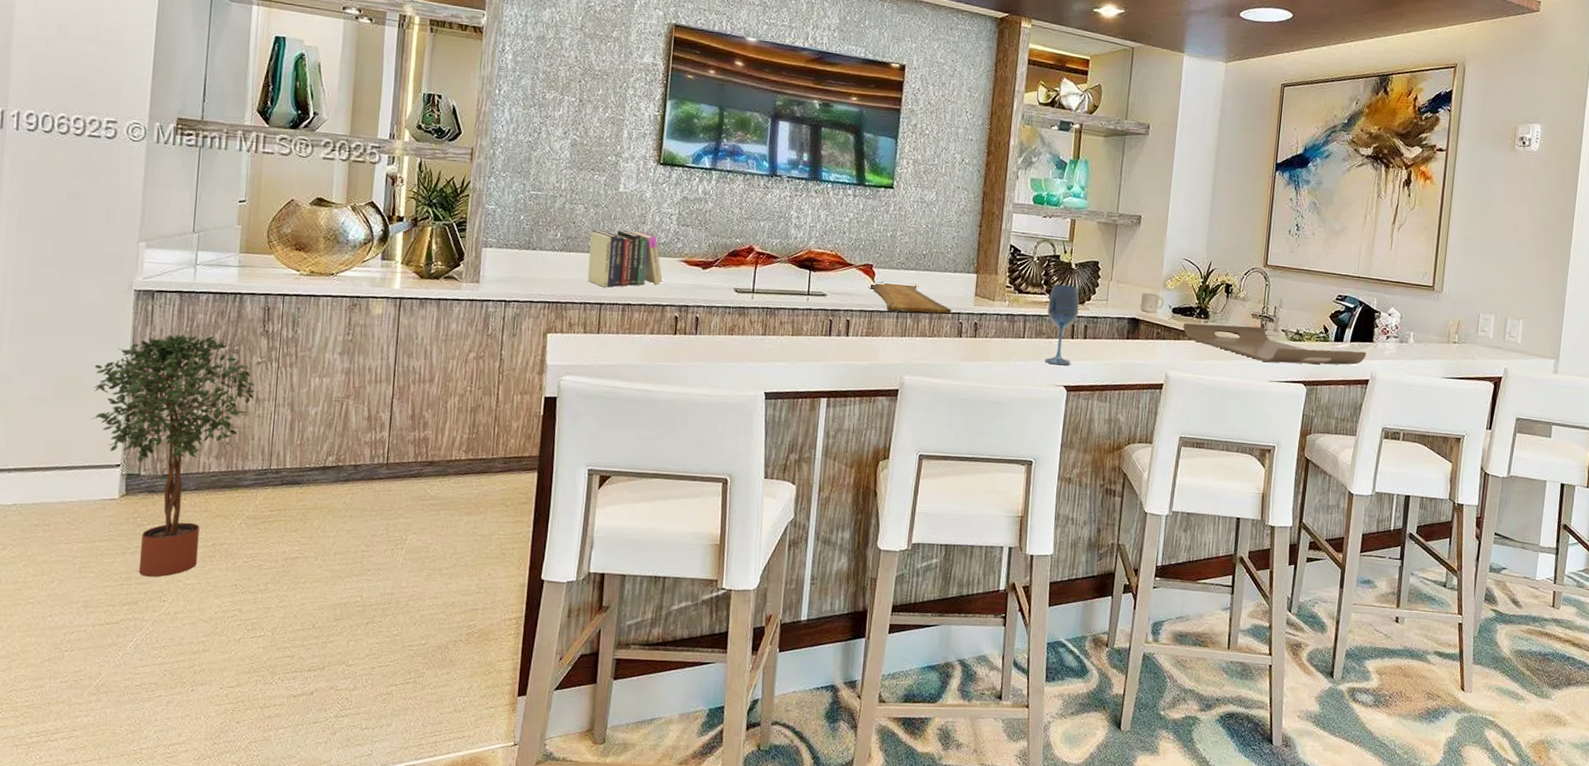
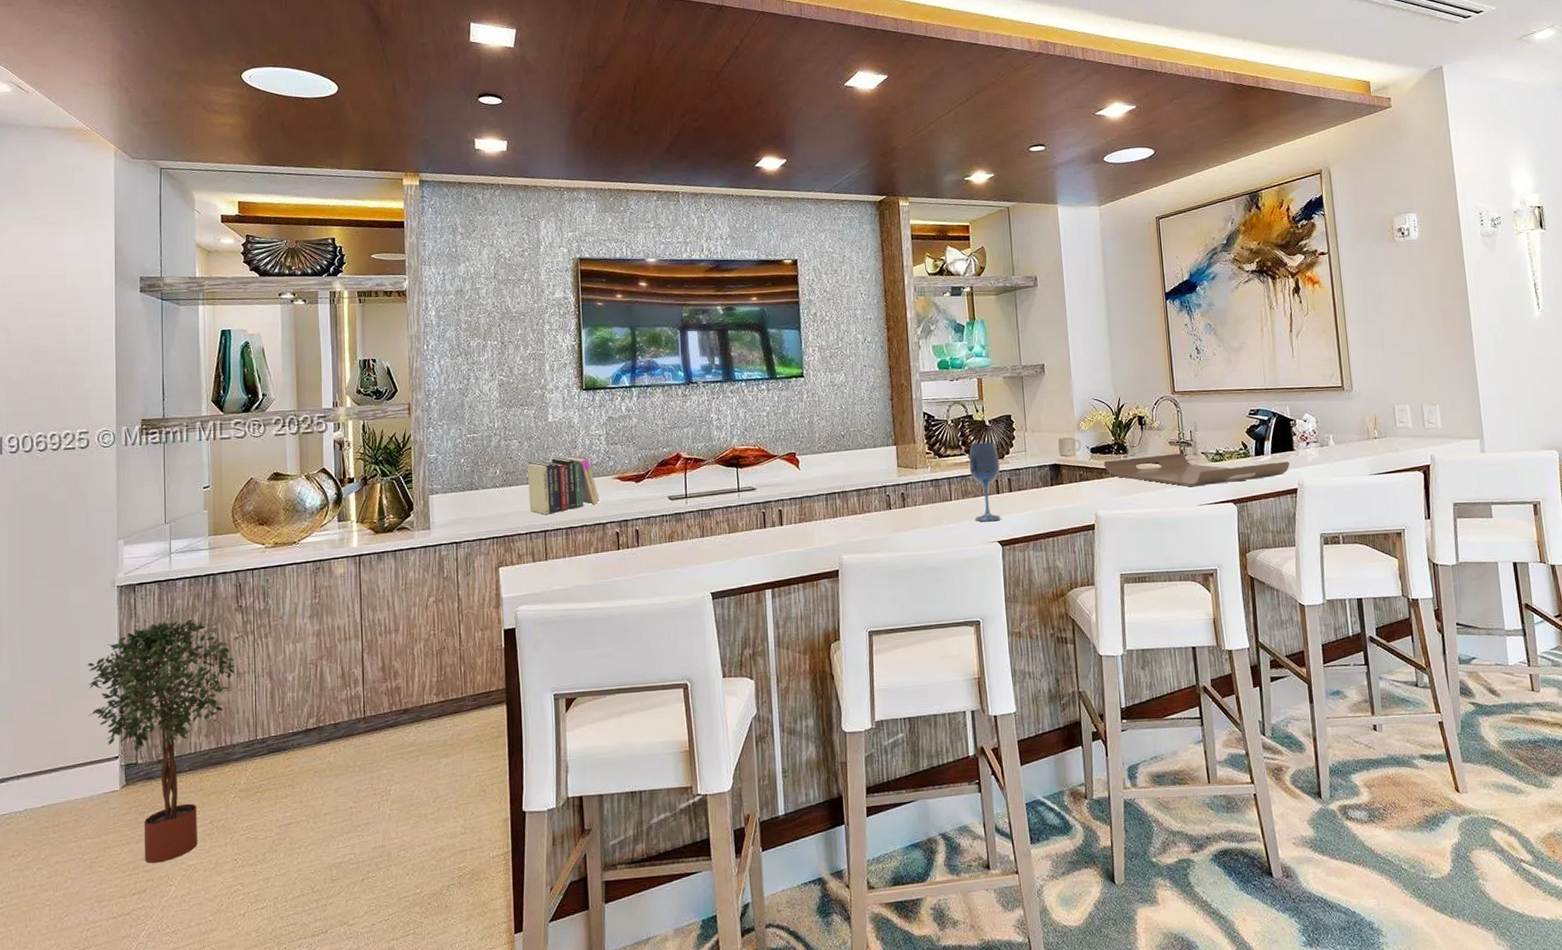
cutting board: present [868,281,951,314] -> none [794,464,877,494]

